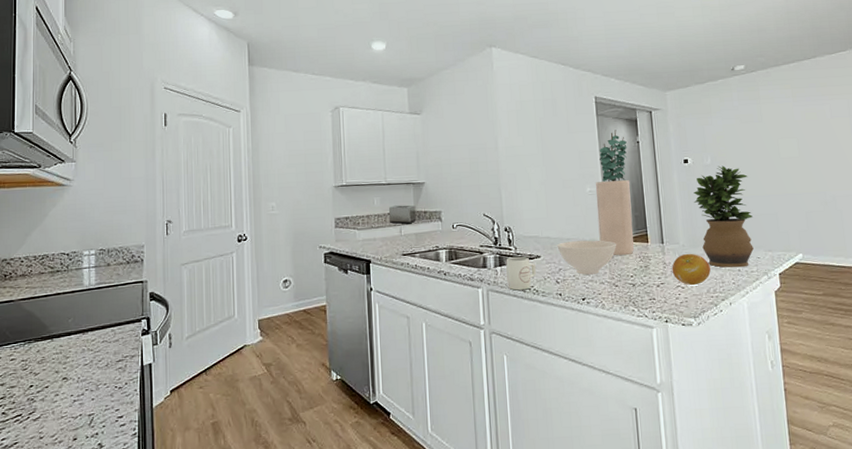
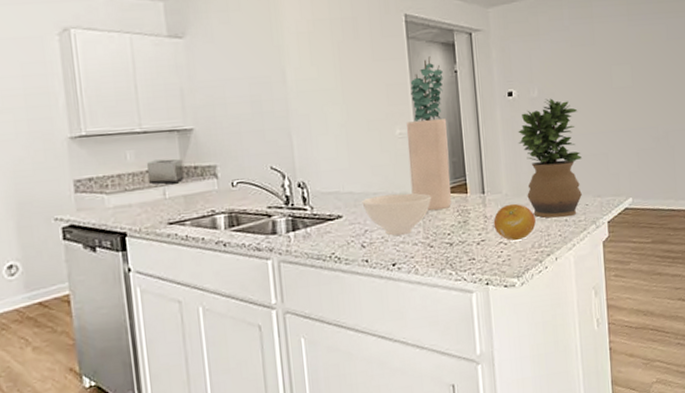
mug: present [506,256,536,291] -> none [300,217,337,260]

